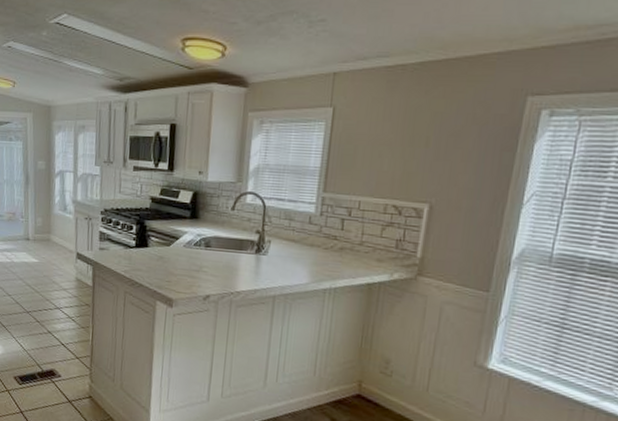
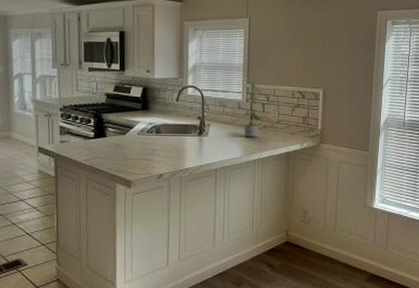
potted plant: none [314,189,341,262] -> present [244,81,263,138]

